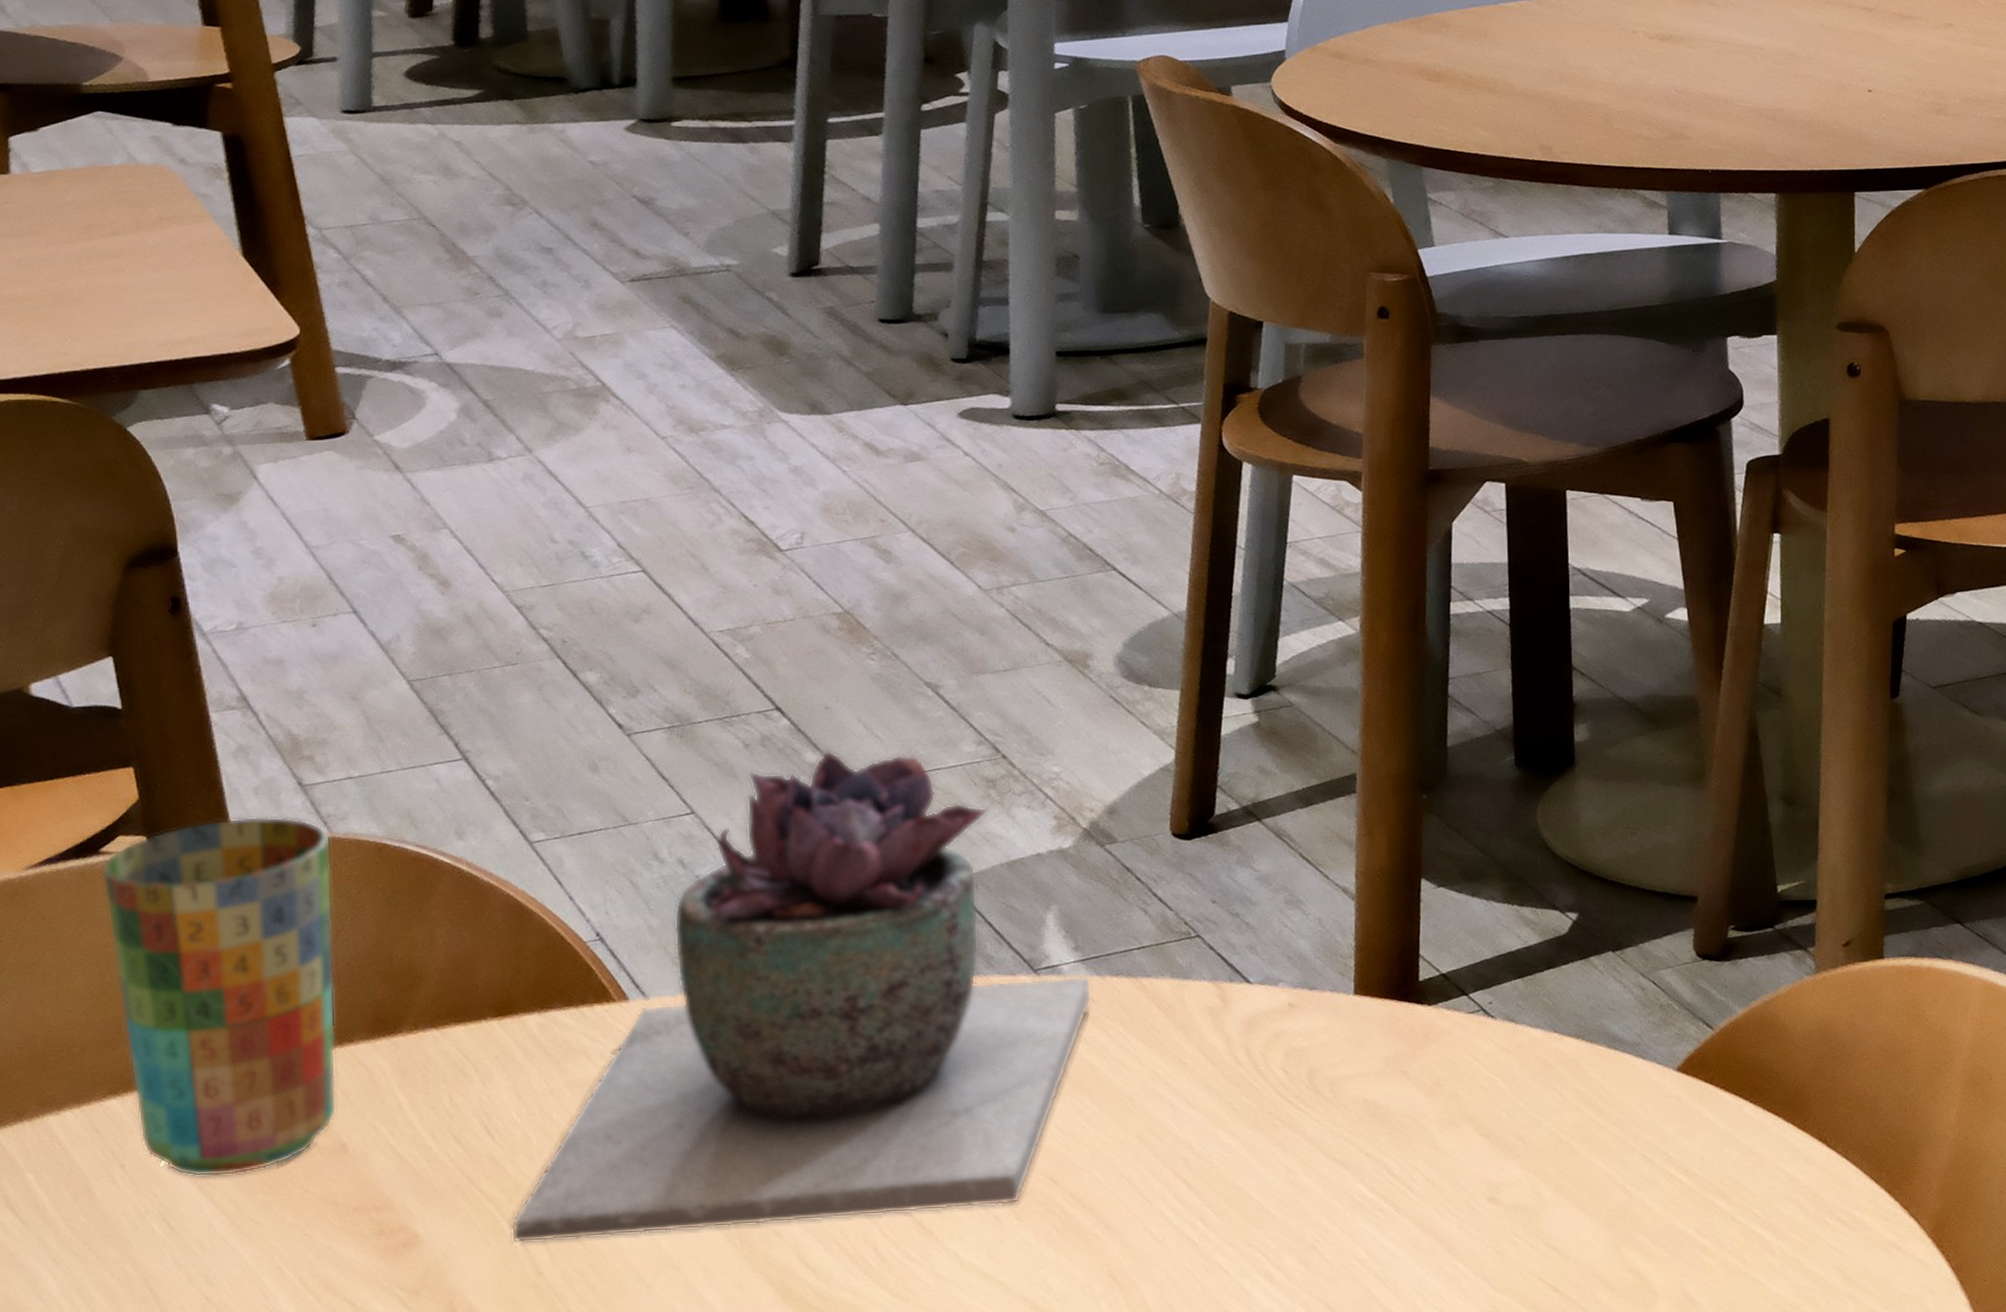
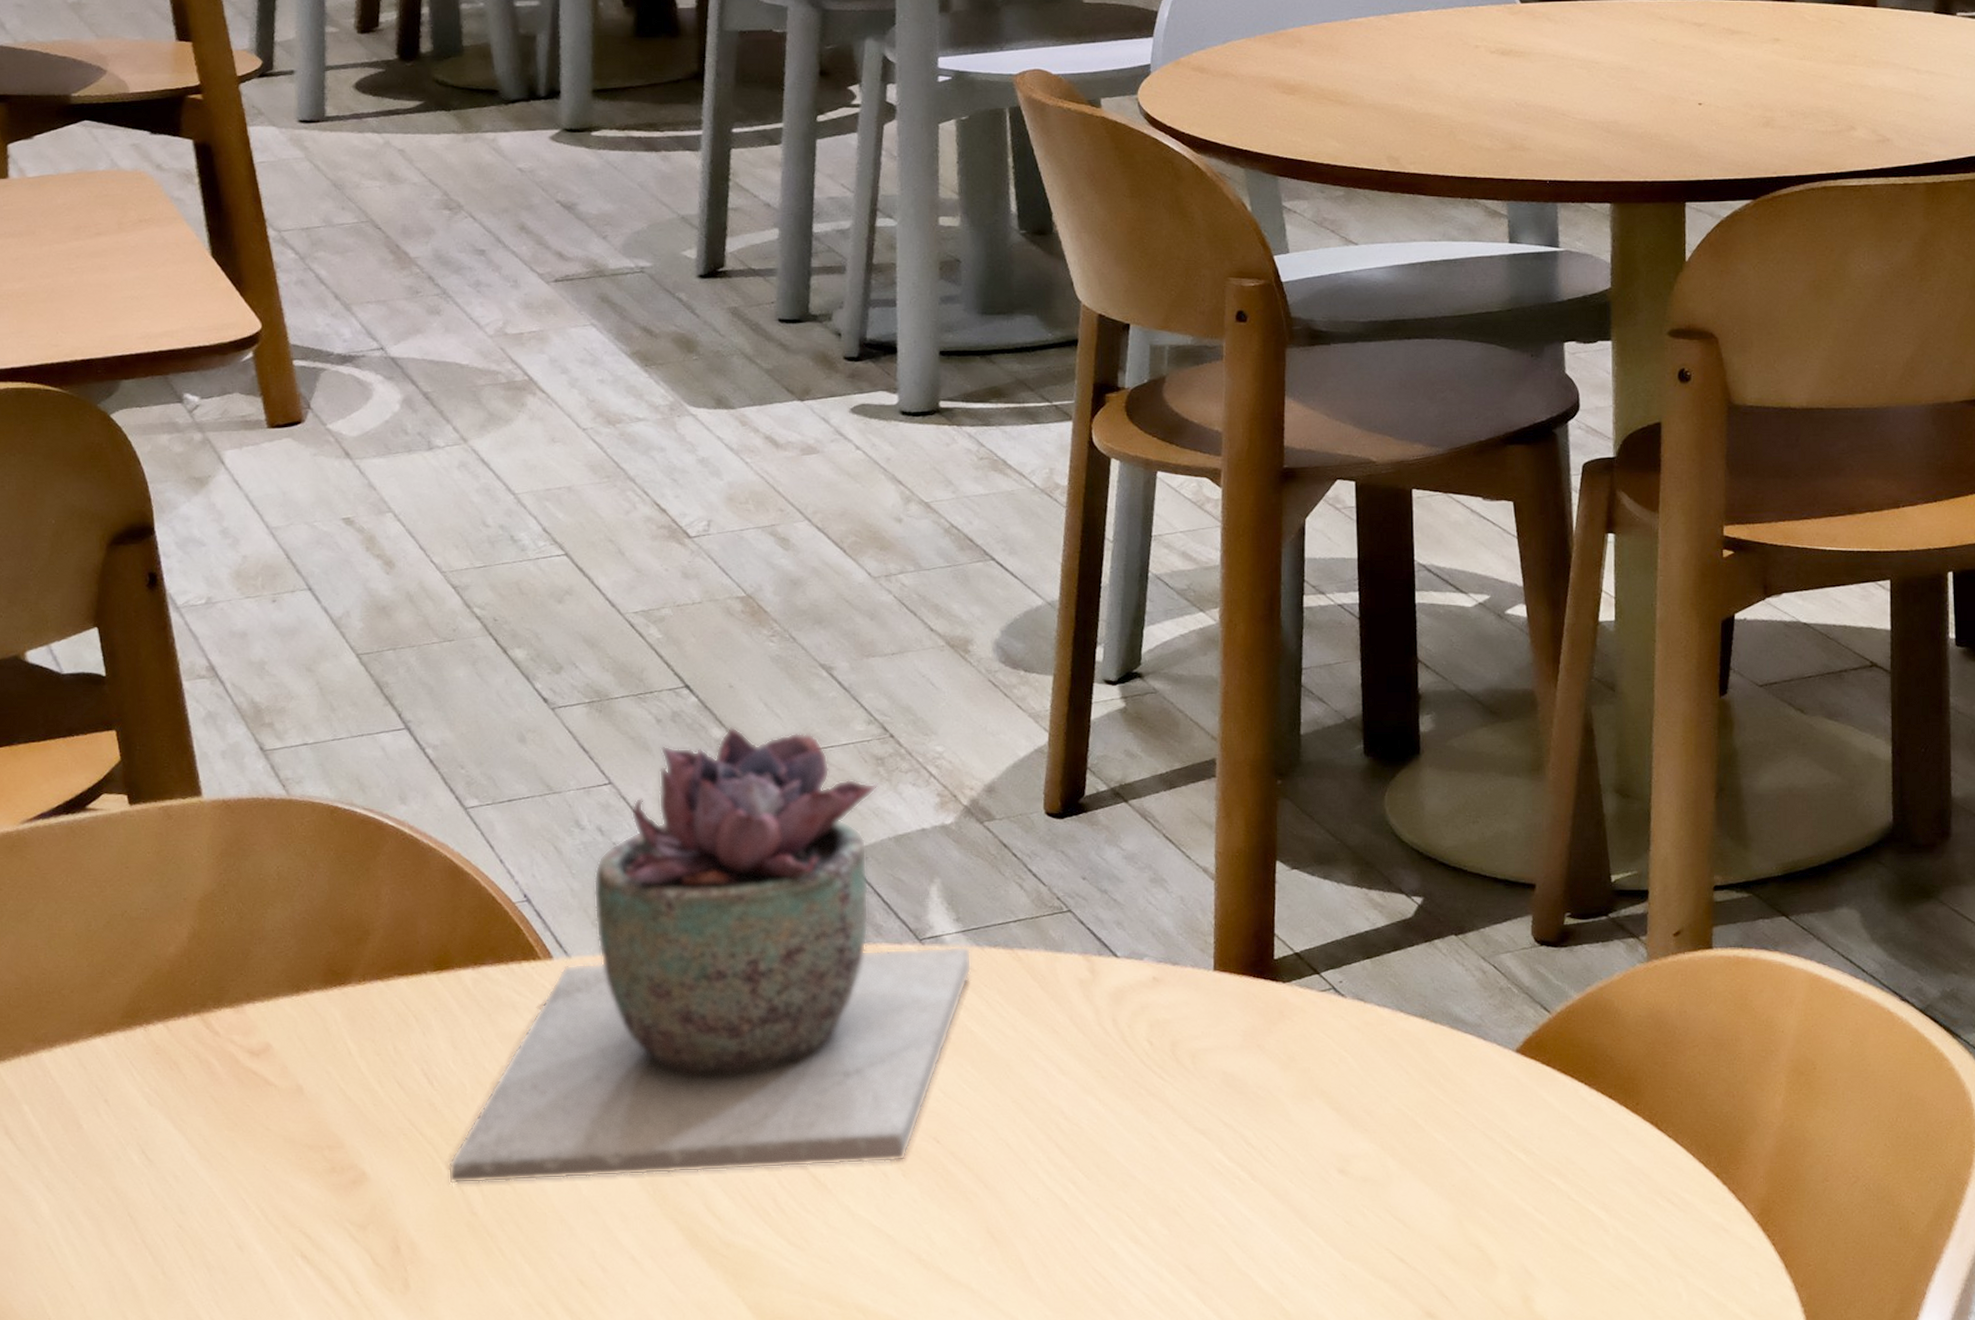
cup: present [101,816,337,1177] -> none [88,778,294,1113]

